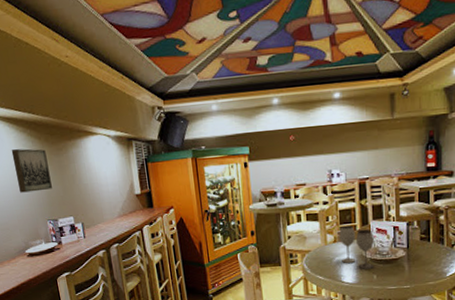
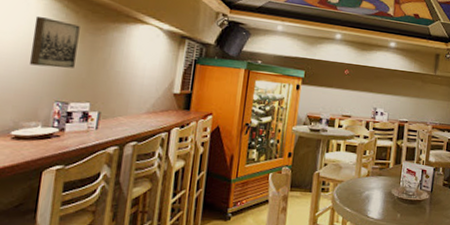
wineglass: present [339,226,374,269] -> none [371,162,404,207]

